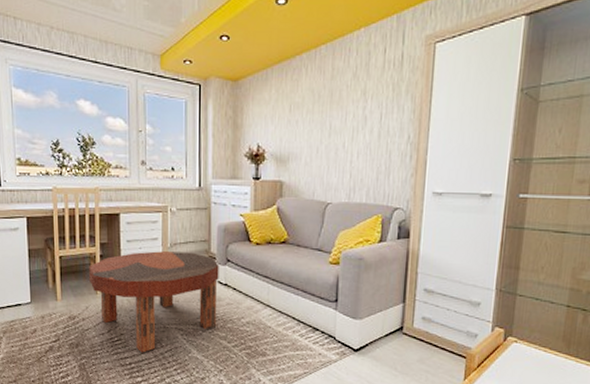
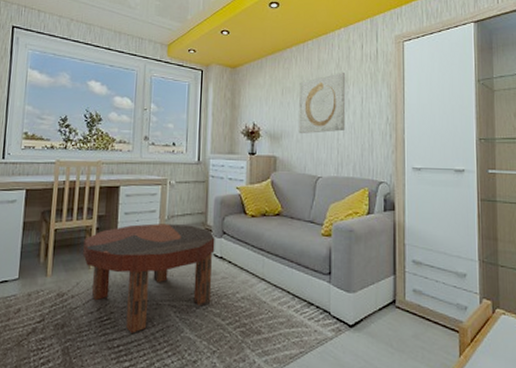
wall art: none [308,82,364,157] -> present [299,71,346,134]

